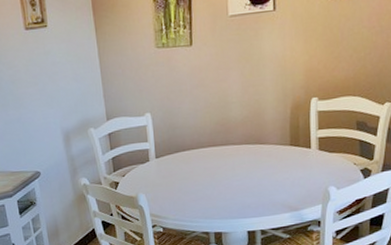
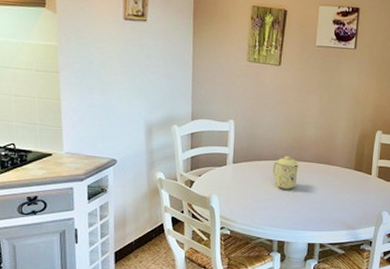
mug: none [197,141,228,178] -> present [272,155,300,190]

